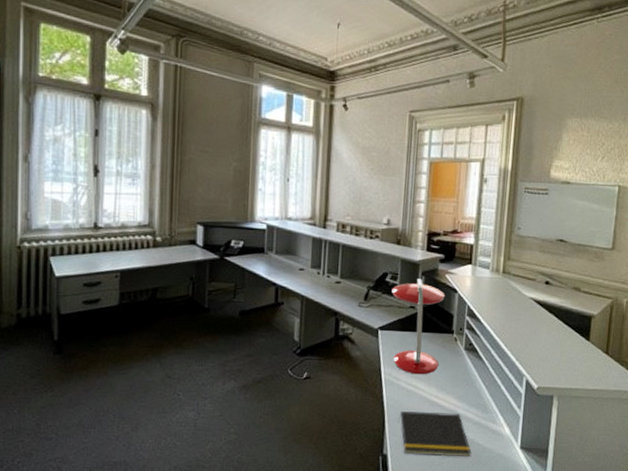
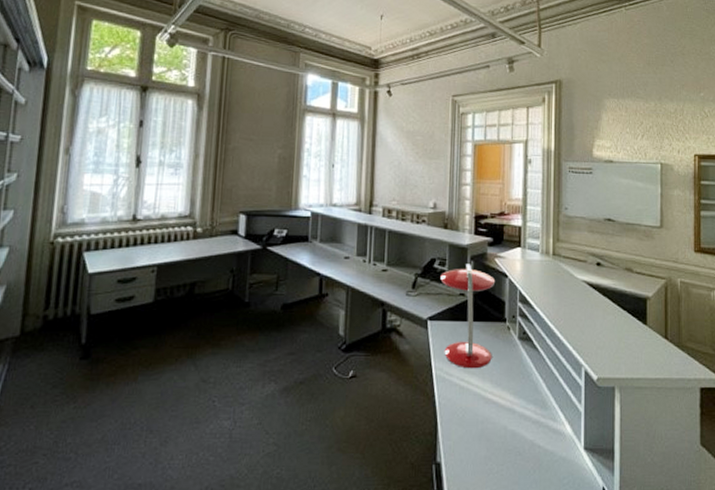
notepad: present [399,411,471,457] -> none [452,410,532,463]

